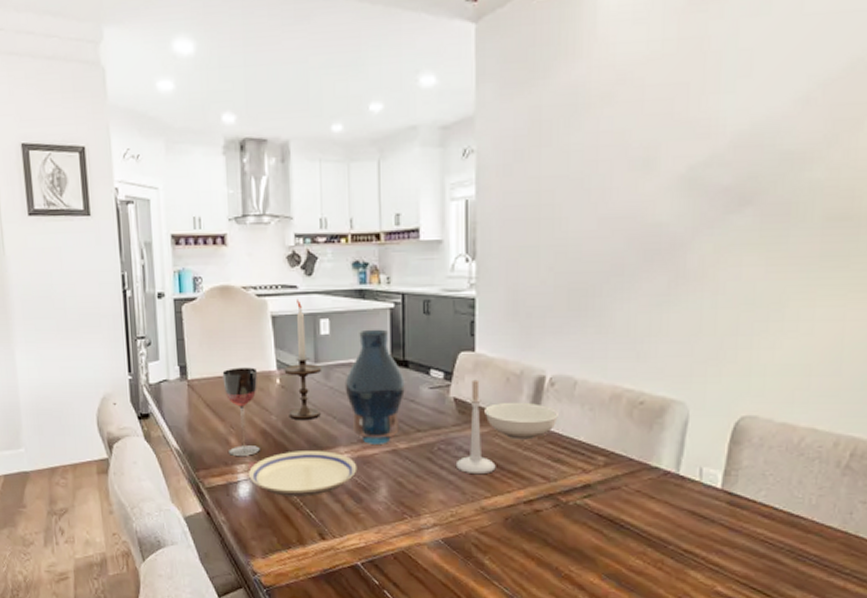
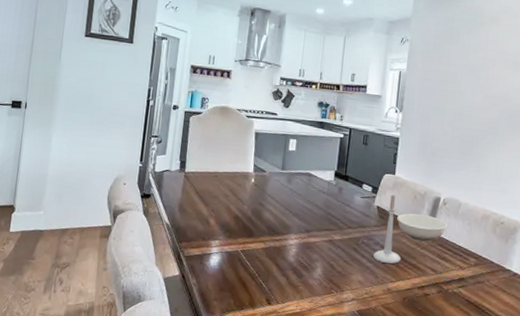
wineglass: present [222,367,260,457] -> none [207,167,238,235]
plate: present [249,451,357,497] -> none [220,234,302,270]
candlestick: present [284,298,322,421] -> none [257,122,287,212]
vase: present [344,329,405,444] -> none [301,150,345,235]

